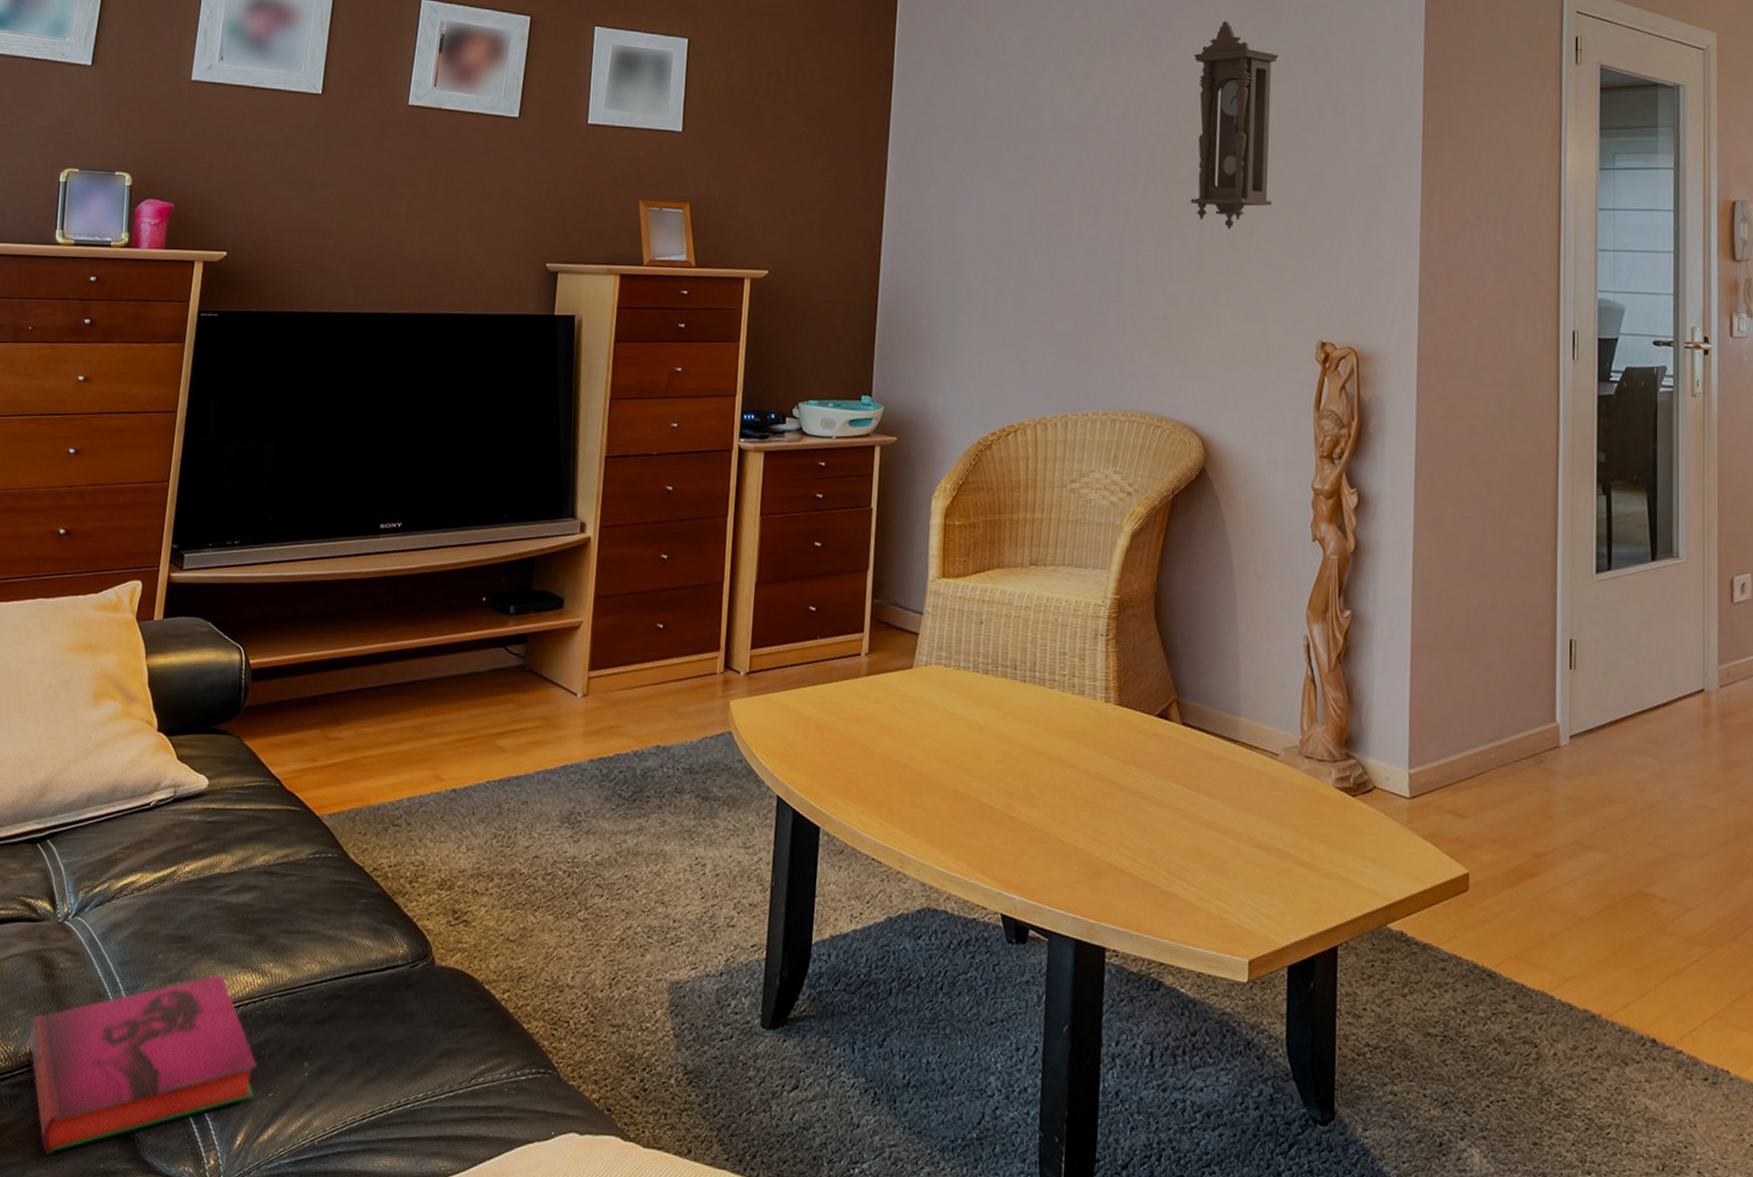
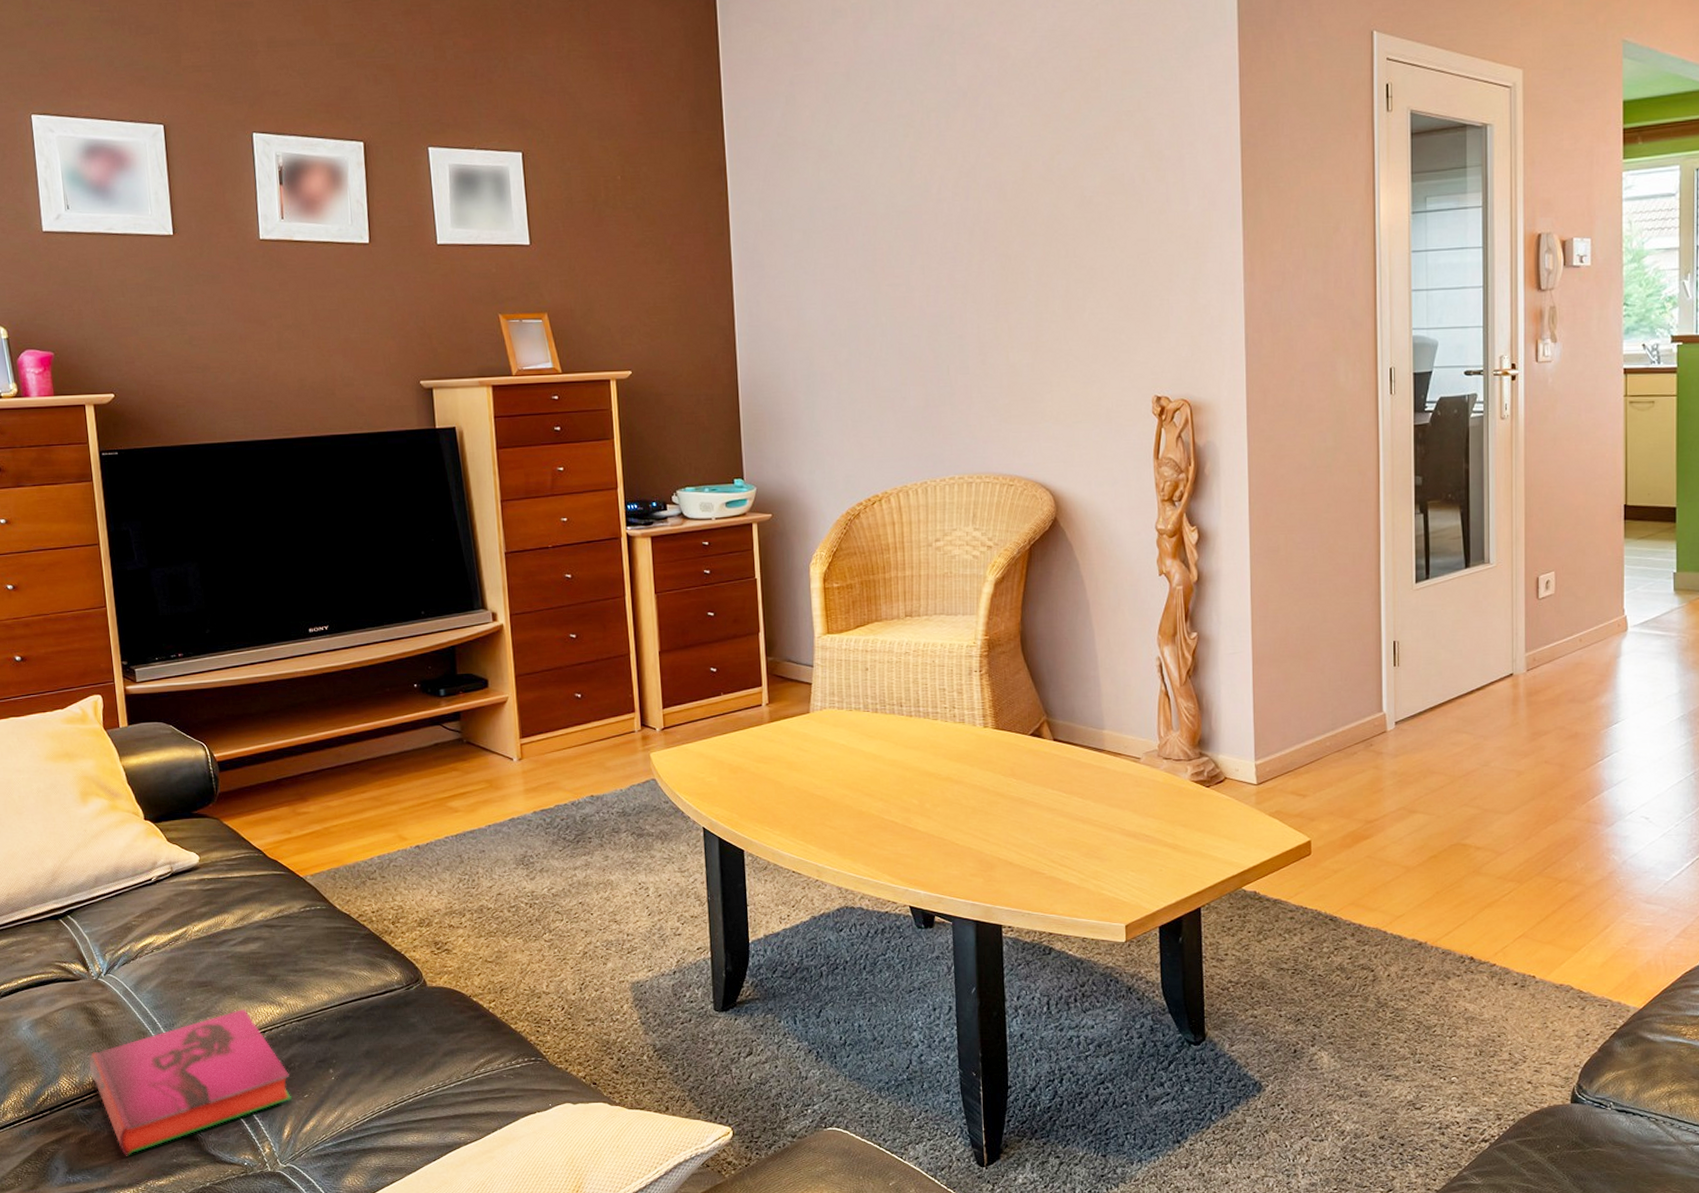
pendulum clock: present [1190,21,1279,230] -> none [1016,94,1102,299]

